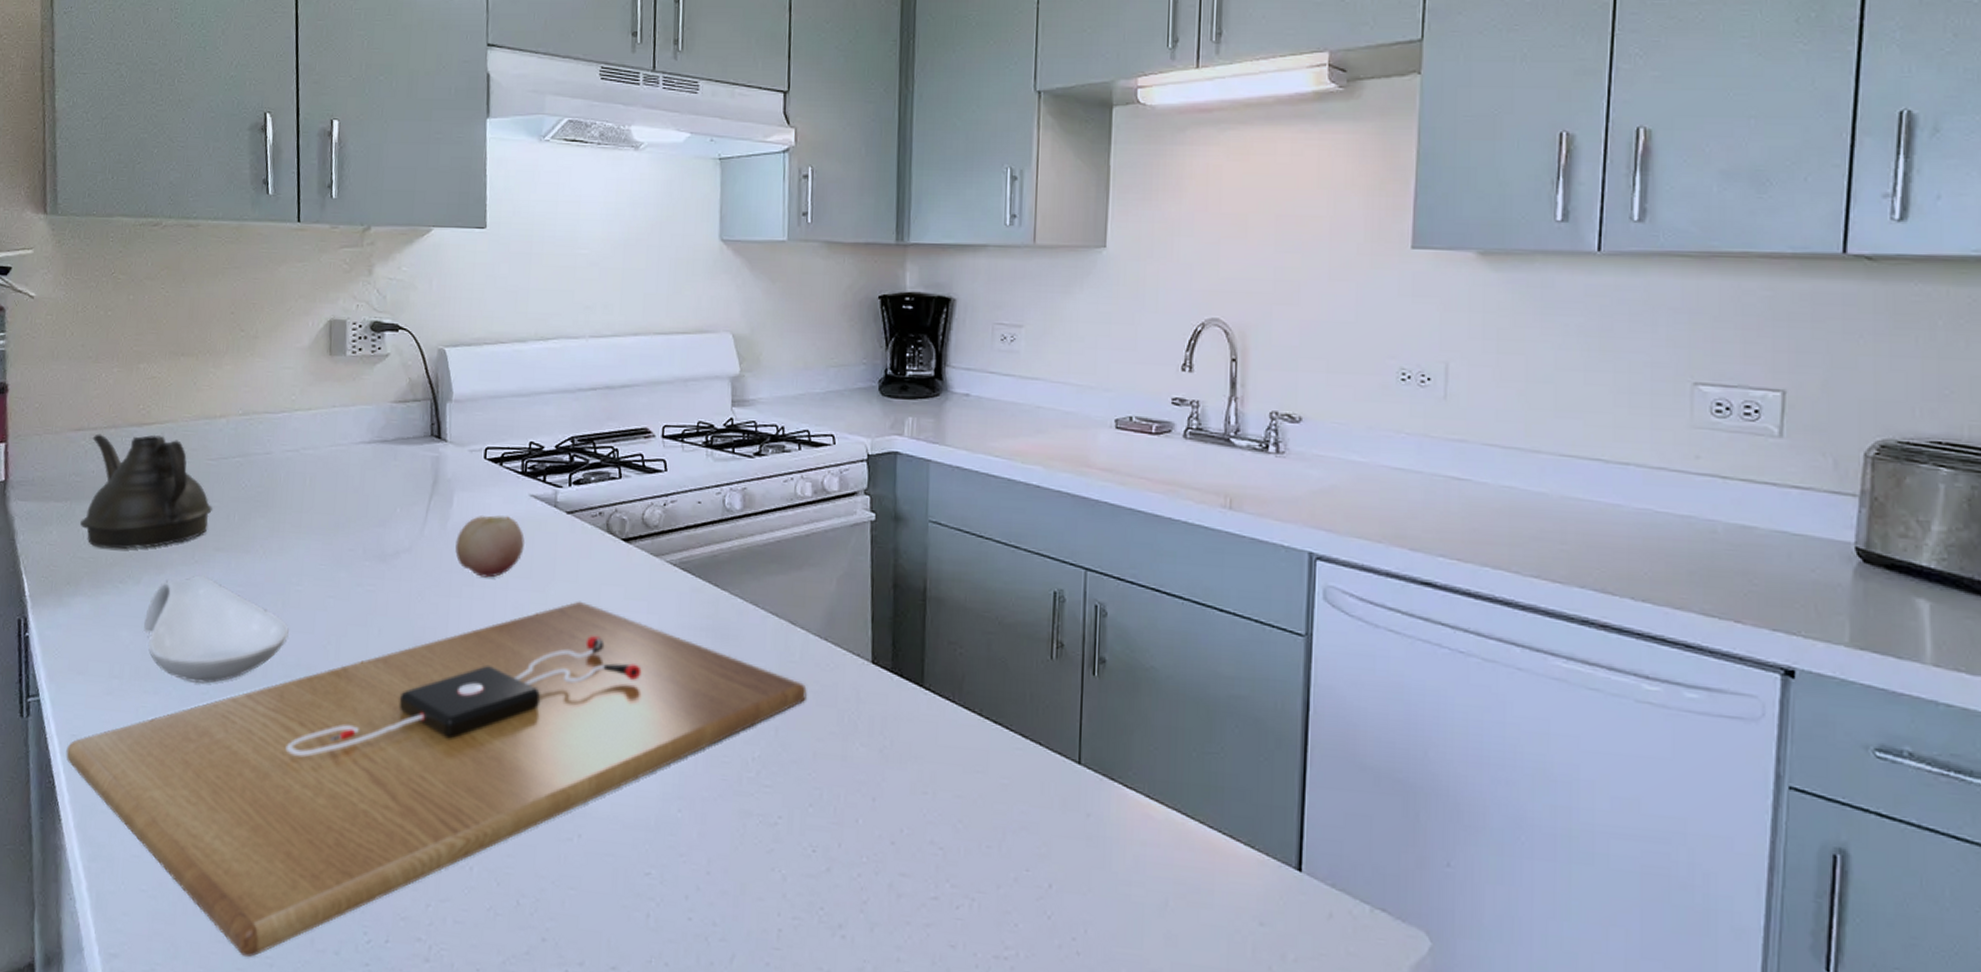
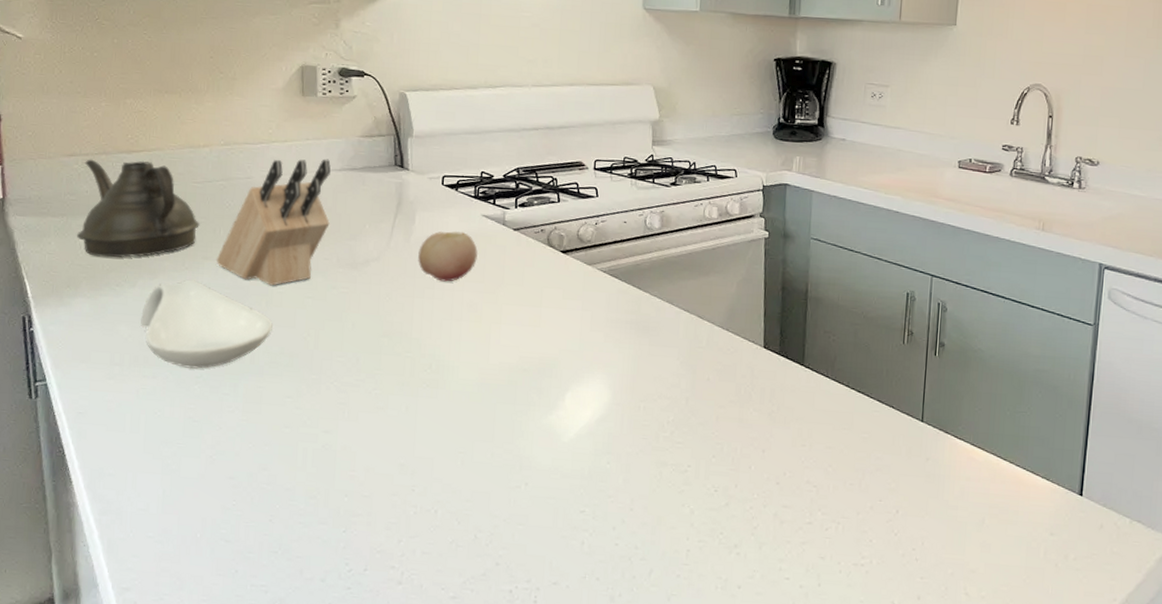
cutting board: present [66,601,807,957] -> none [74,300,712,586]
knife block: none [229,429,359,583] -> present [217,159,331,286]

